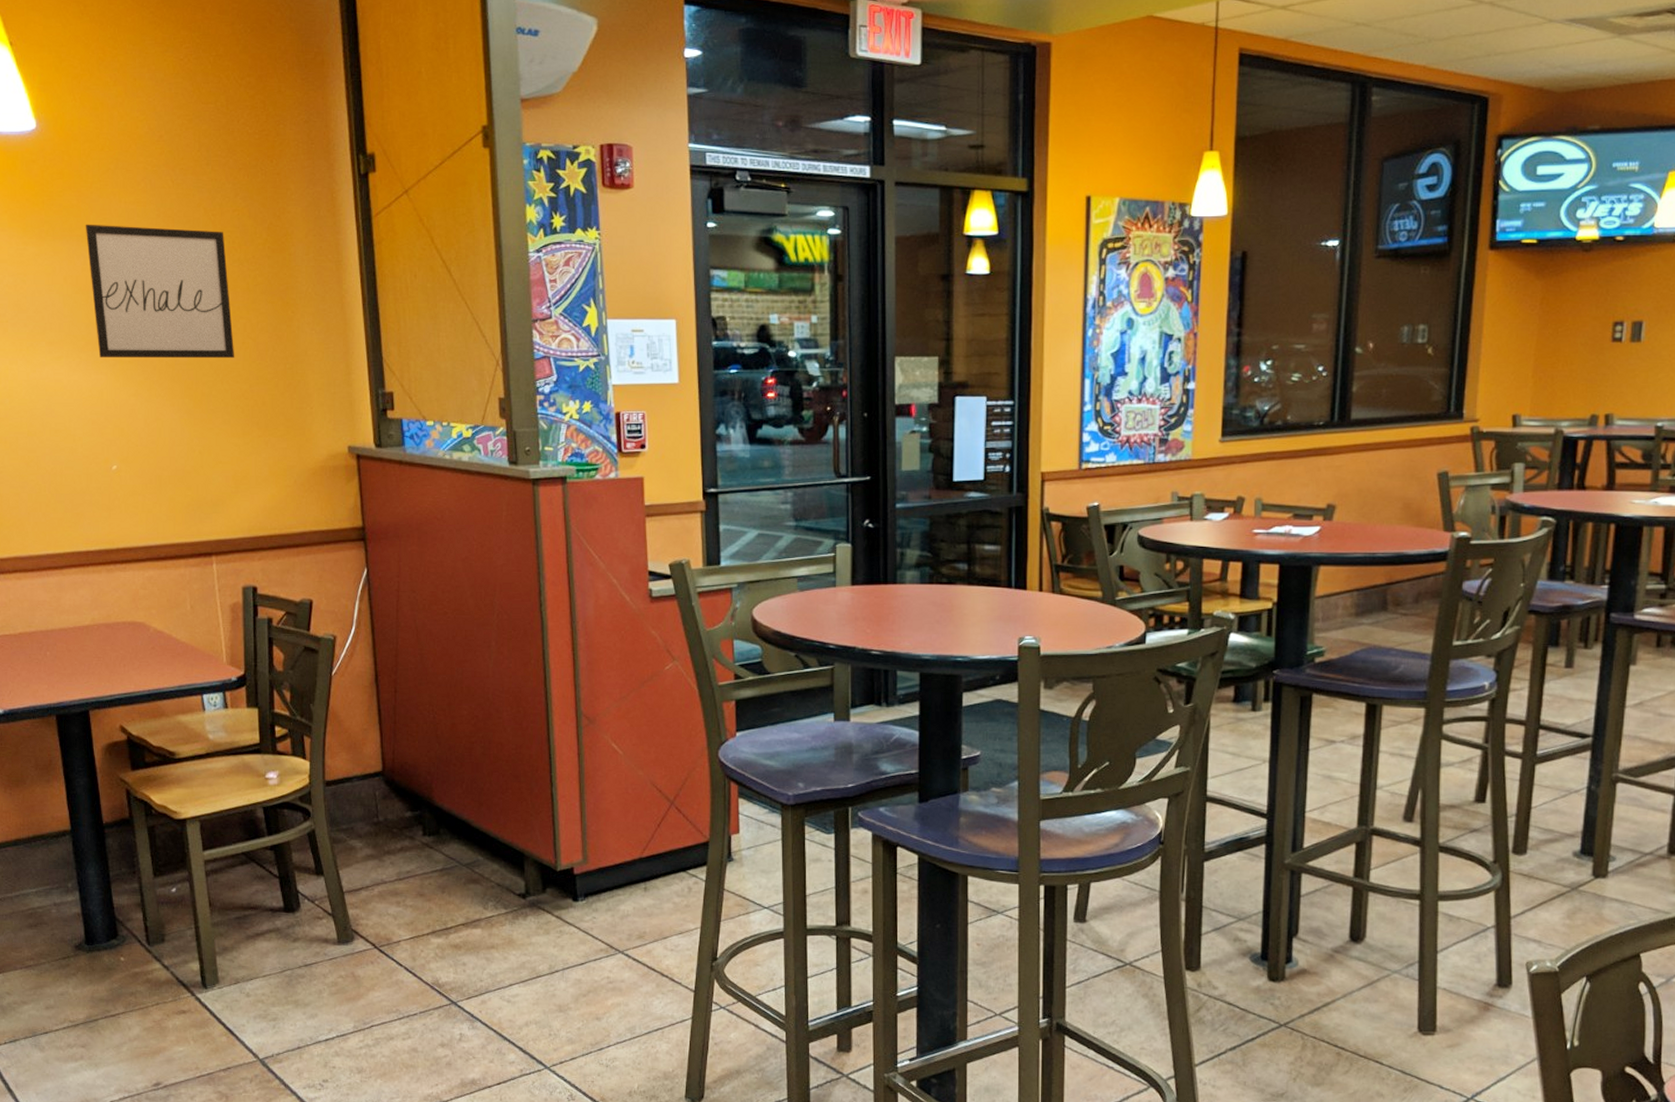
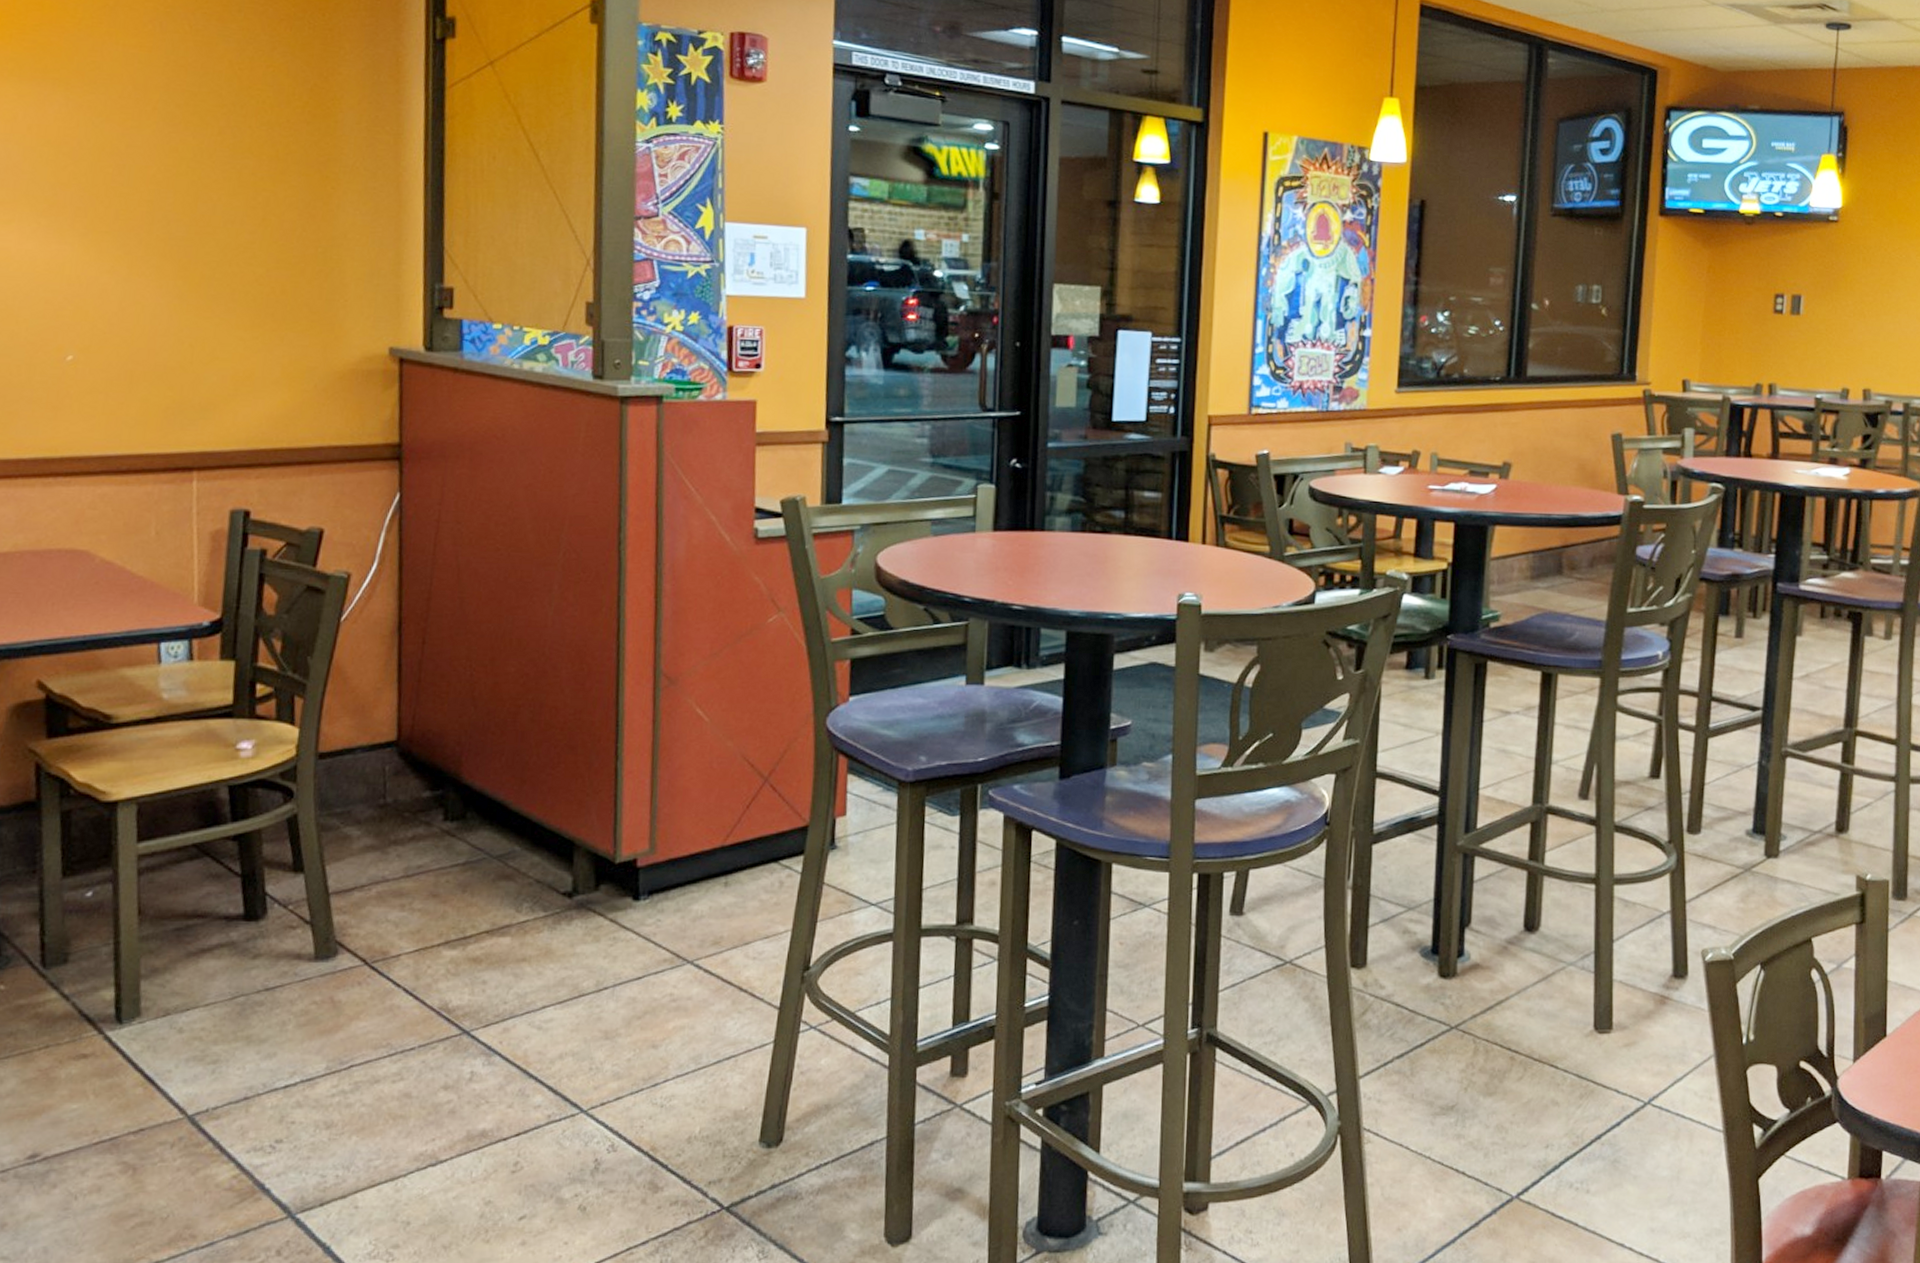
wall art: present [85,224,235,359] -> none [64,65,253,237]

